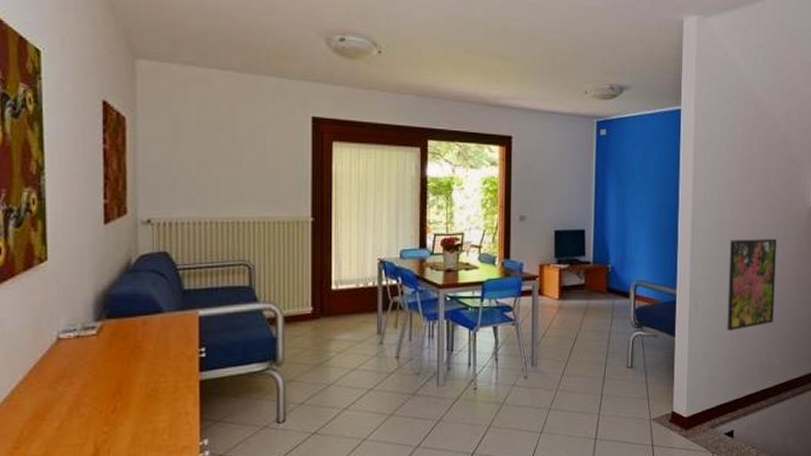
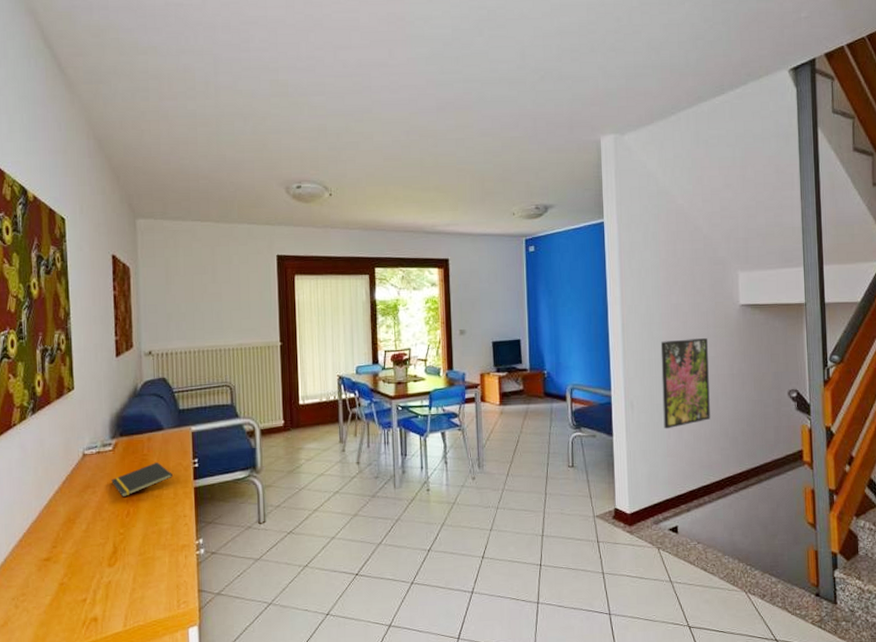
notepad: none [93,351,174,391] -> present [110,462,174,498]

